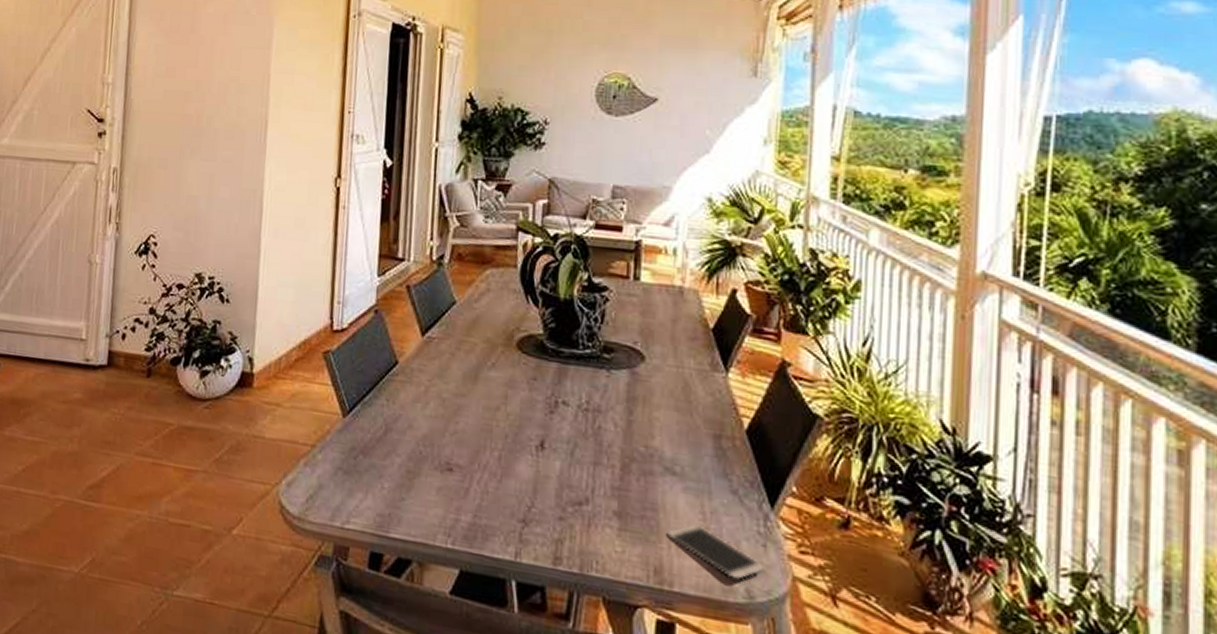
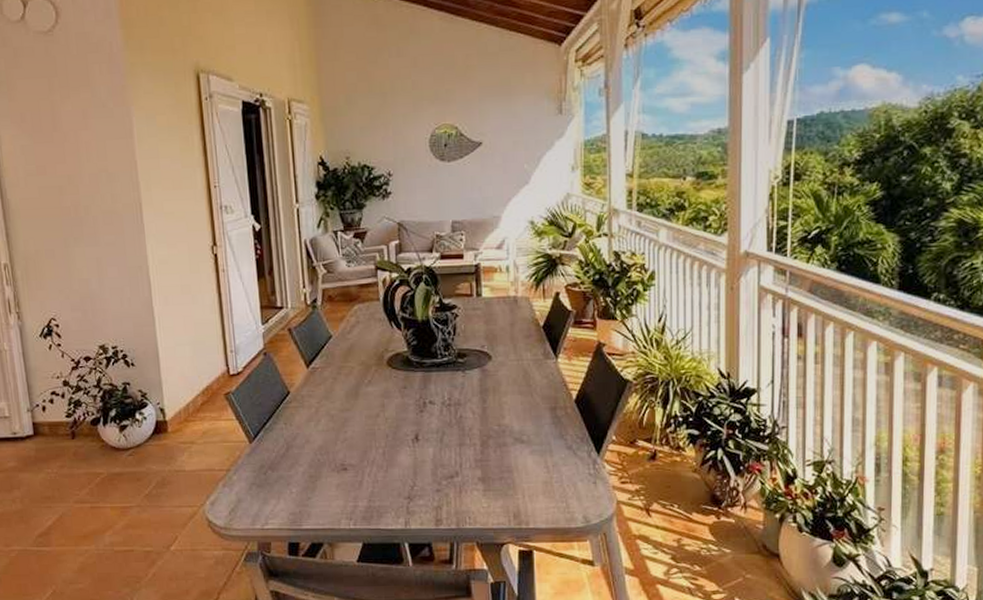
smartphone: present [668,524,766,580] -> none [522,476,597,510]

